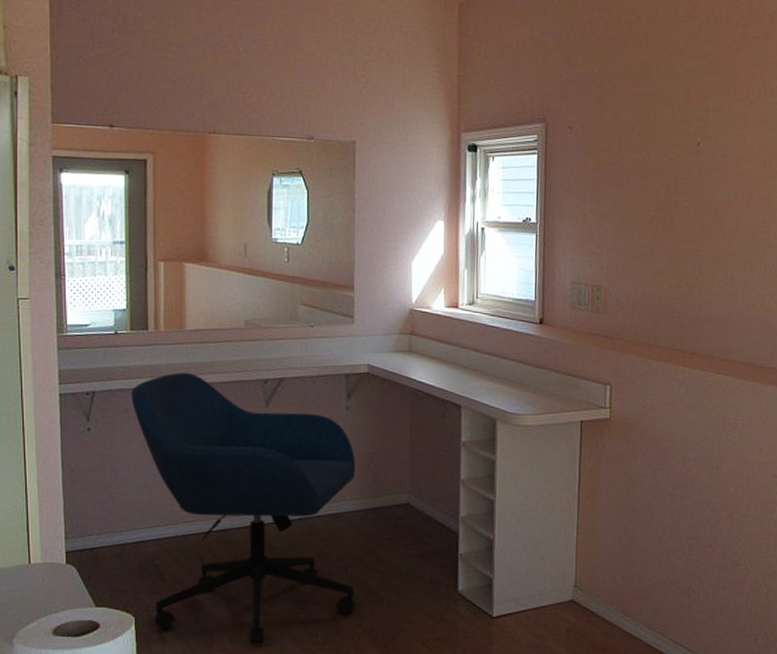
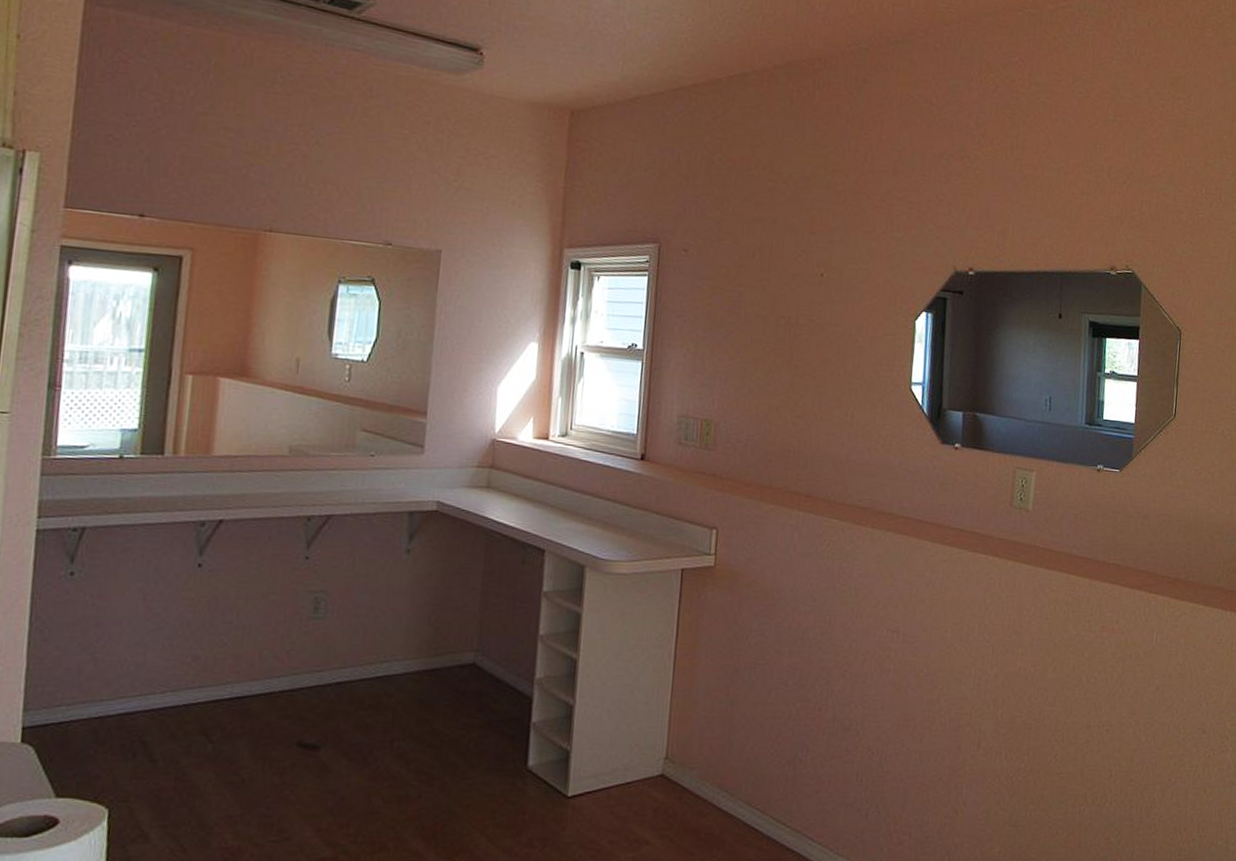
office chair: present [131,372,356,645] -> none [132,506,414,840]

